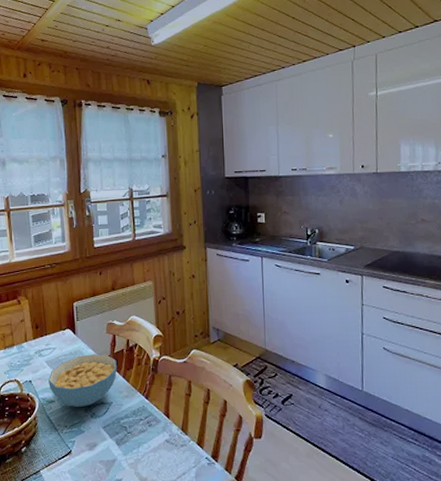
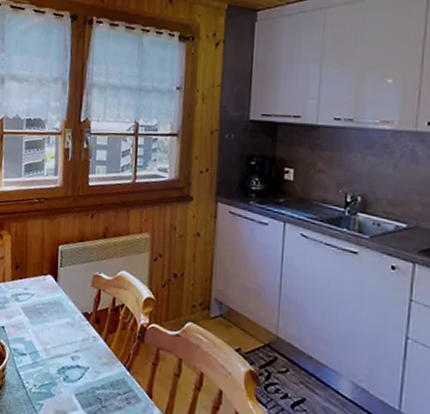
cereal bowl: present [48,354,117,407] -> none [22,307,99,367]

